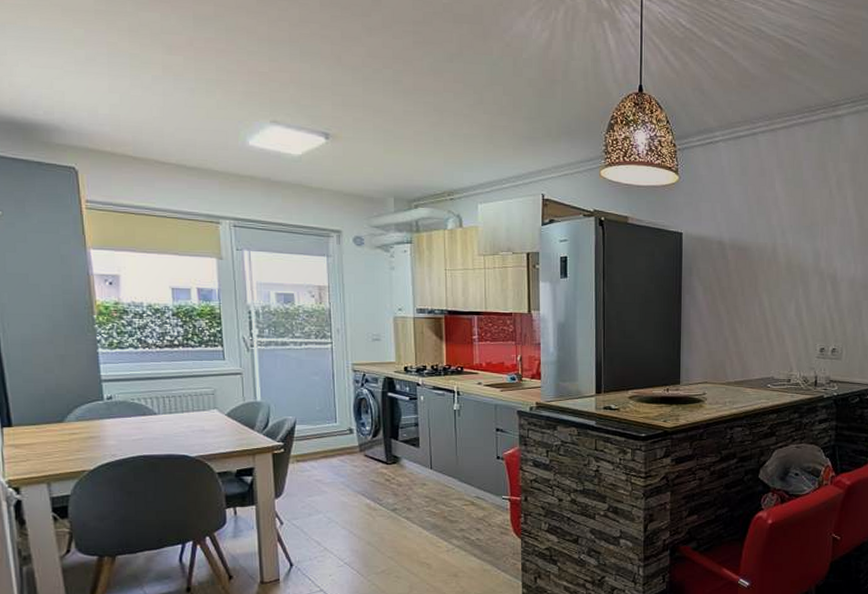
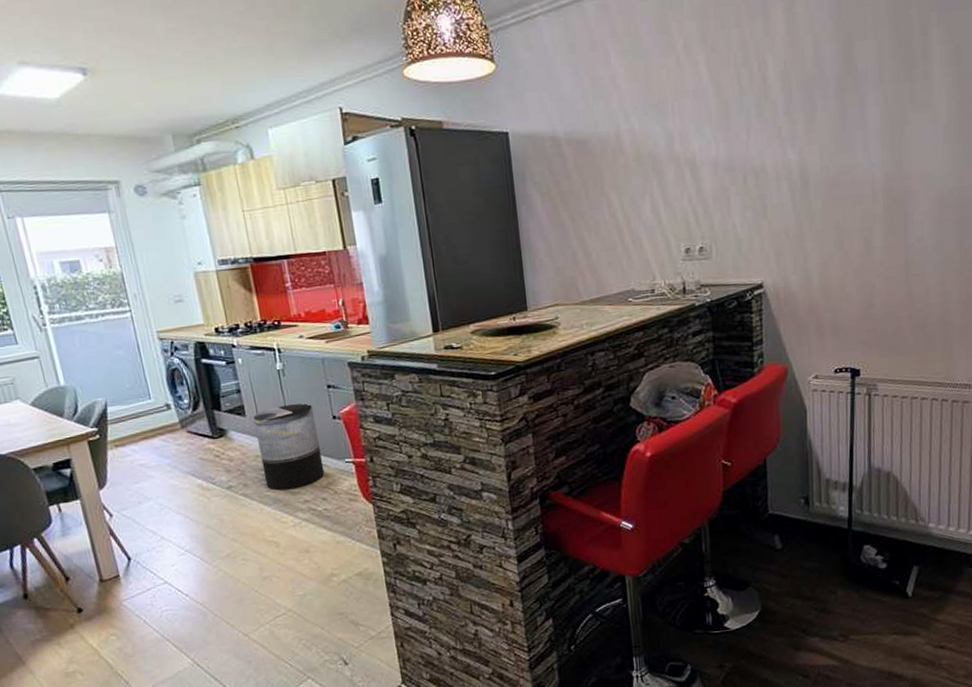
trash can: none [426,442,482,518] -> present [253,403,325,491]

